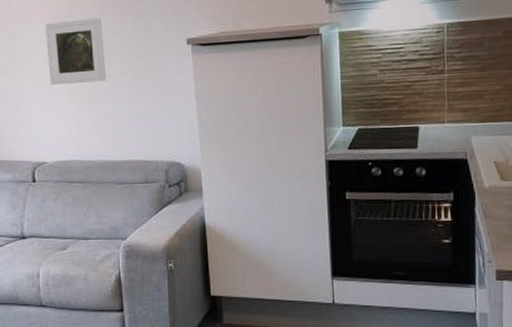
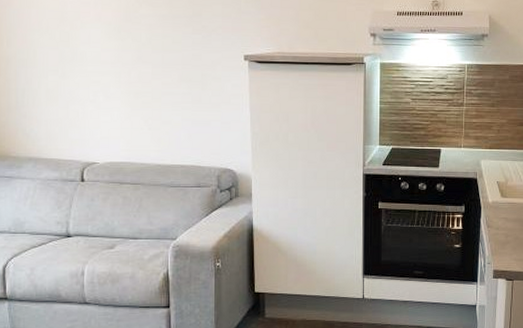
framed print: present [45,18,107,85] -> none [102,25,164,88]

